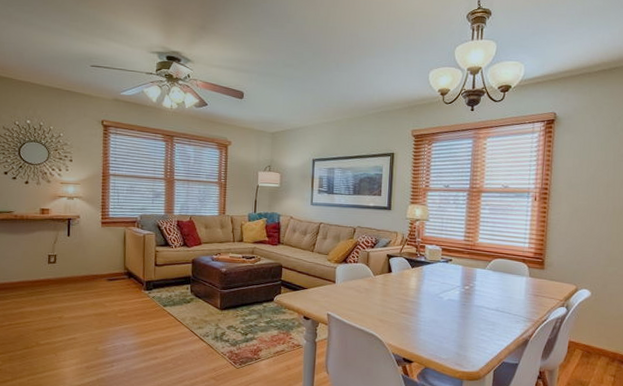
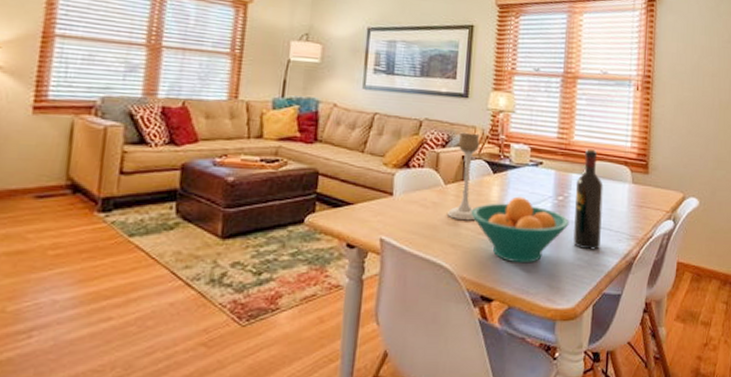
candle holder: none [377,236,401,303] -> present [448,132,480,221]
fruit bowl: none [394,285,474,336] -> present [471,196,569,264]
wine bottle: none [477,249,504,329] -> present [573,149,604,250]

